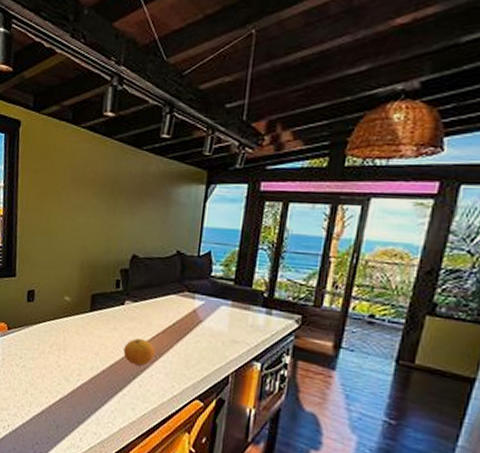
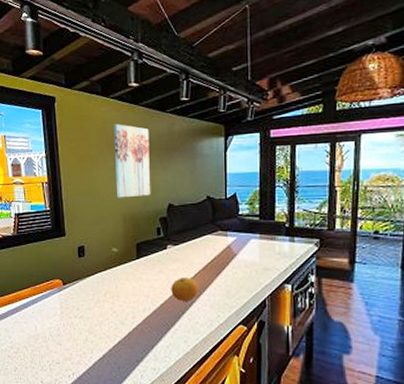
wall art: none [76,158,121,243] -> present [114,124,151,198]

